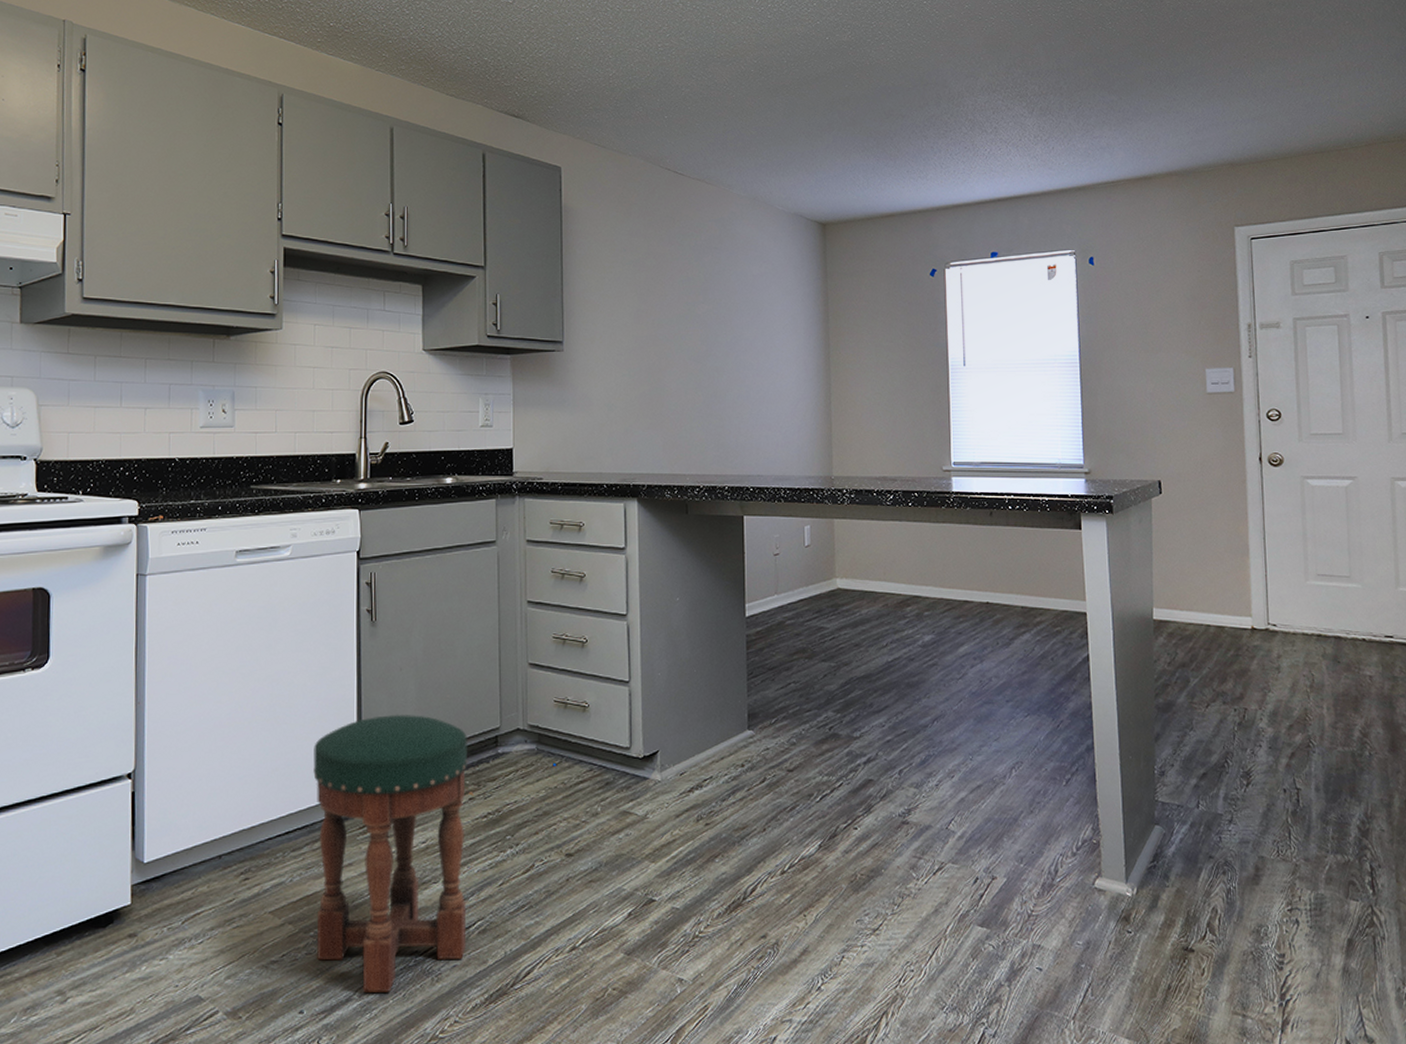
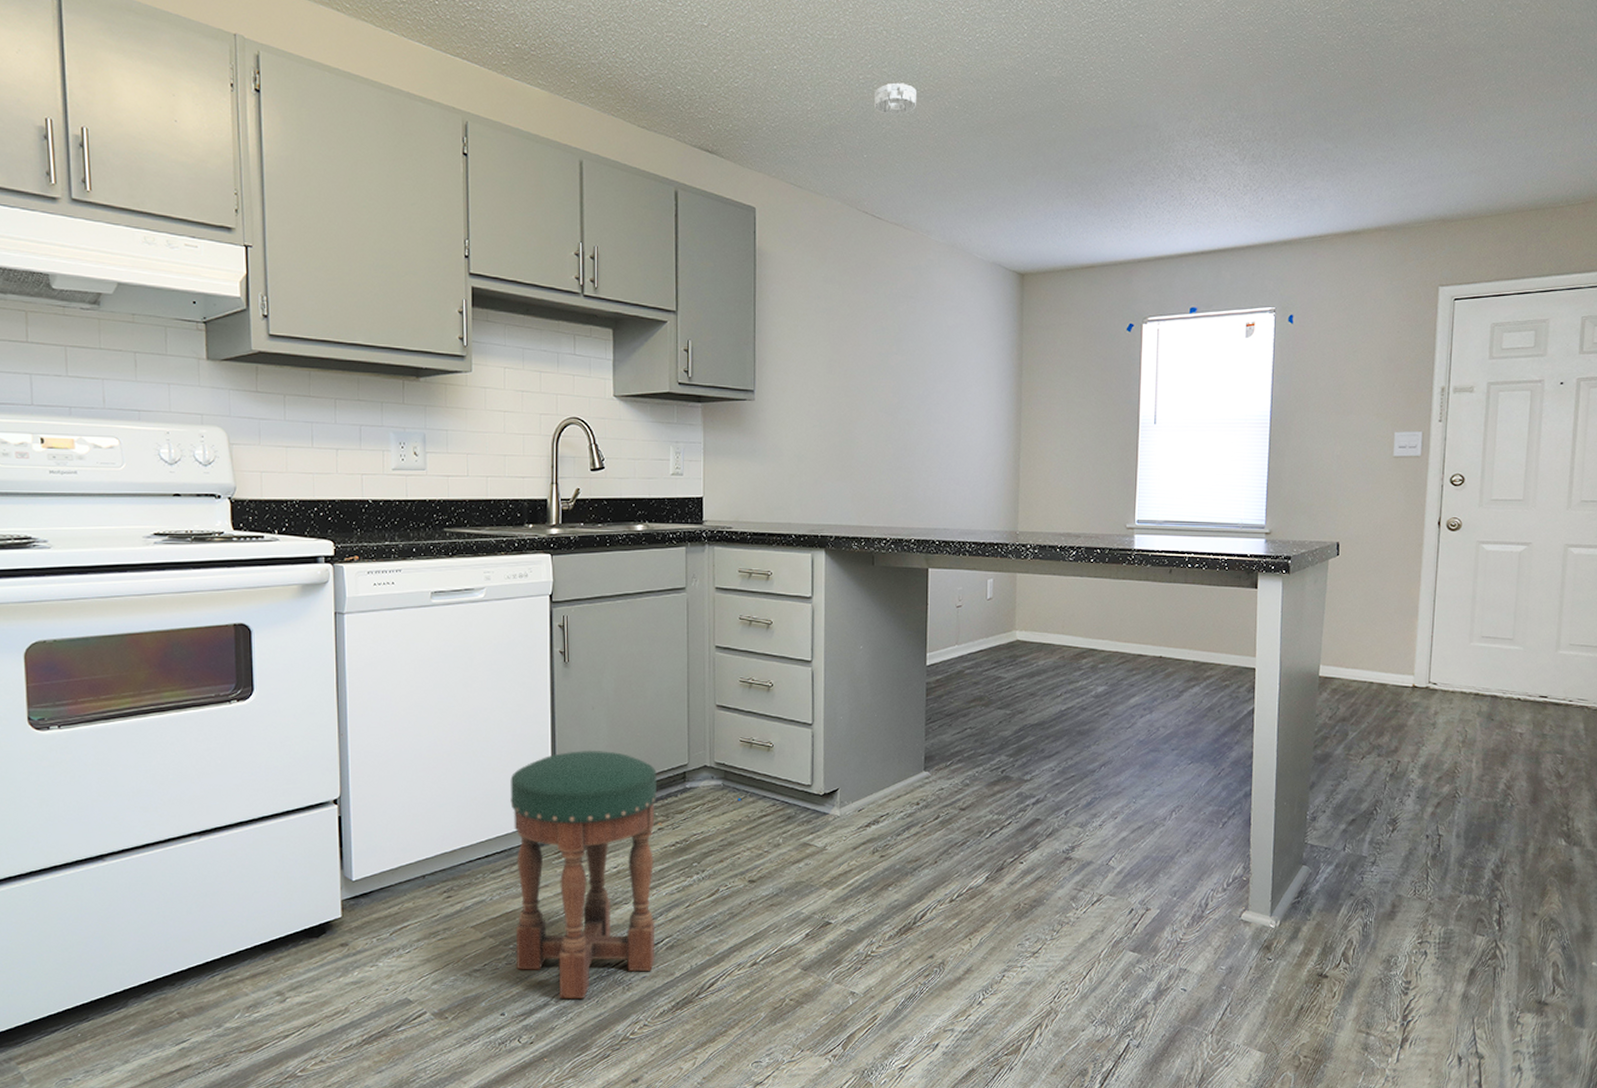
smoke detector: none [673,49,713,79] -> present [874,82,916,115]

